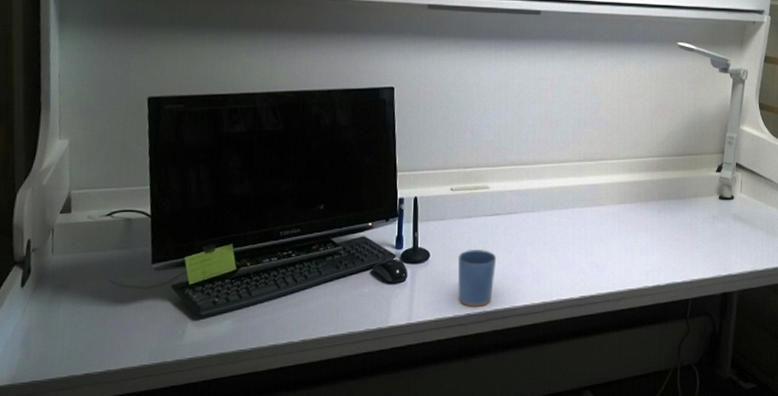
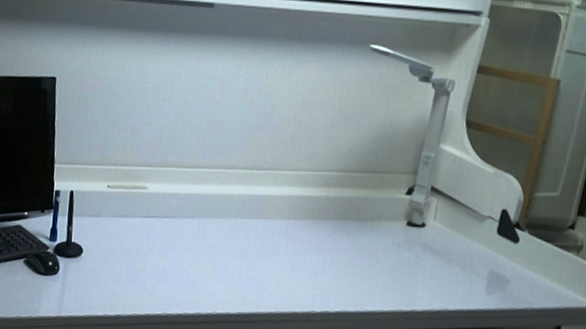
mug: present [457,250,497,307] -> none [109,250,151,309]

